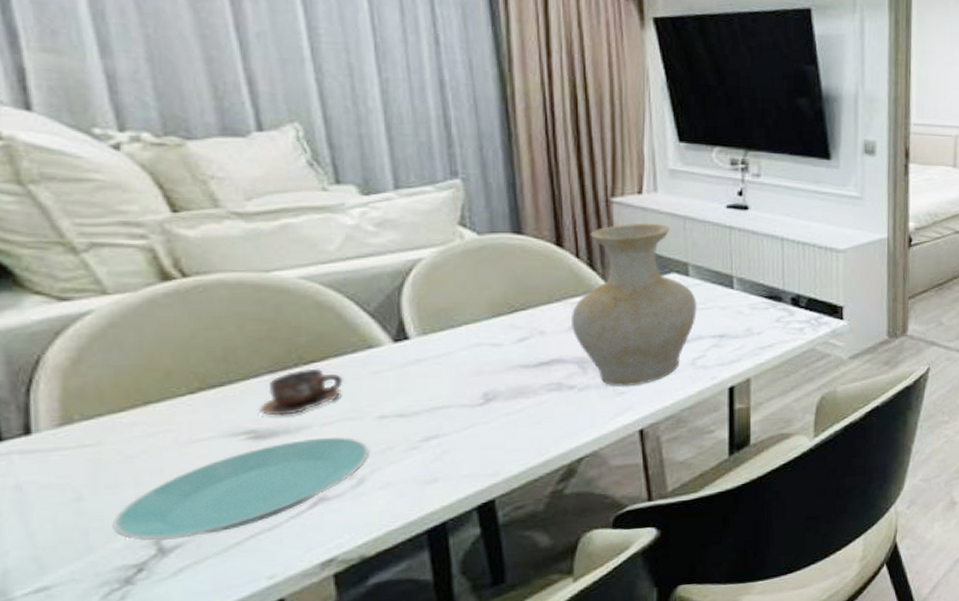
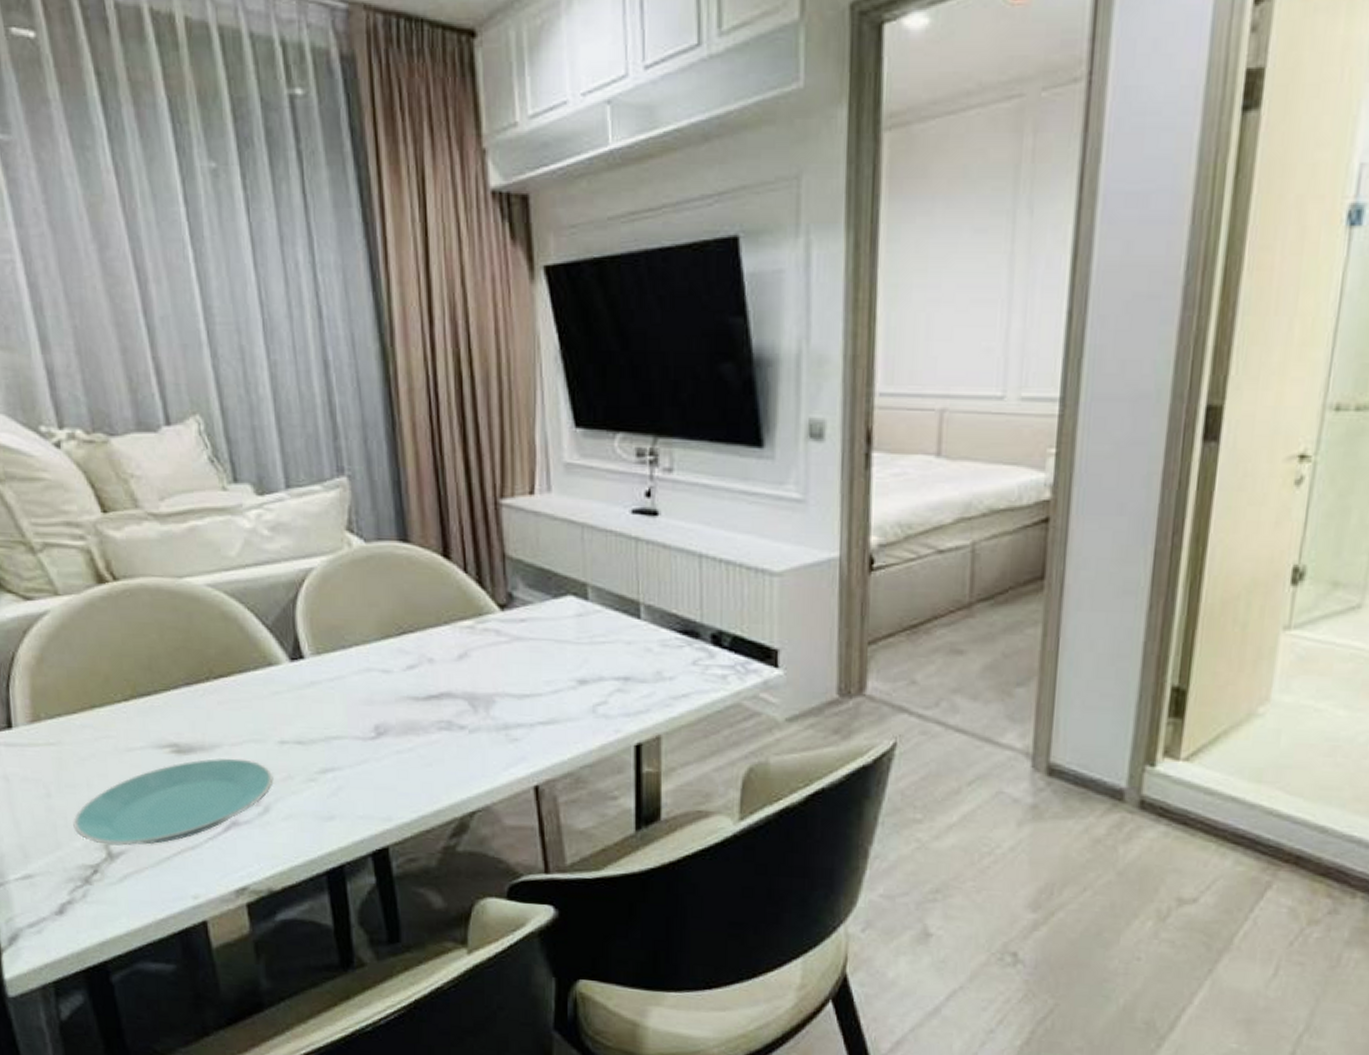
cup: present [260,368,343,416] -> none [179,683,248,731]
vase: present [572,224,697,387] -> none [461,532,597,733]

